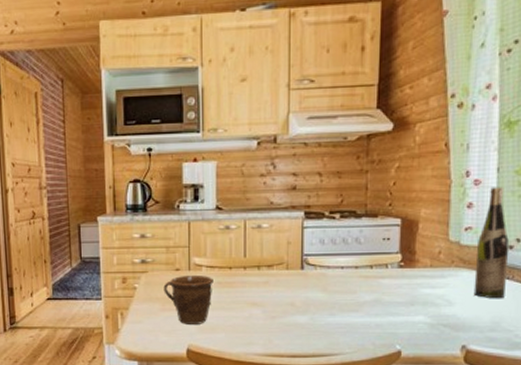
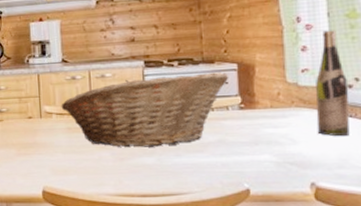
mug: present [163,274,213,324] -> none [18,121,64,168]
fruit basket: none [212,227,392,305] -> present [61,72,229,147]

